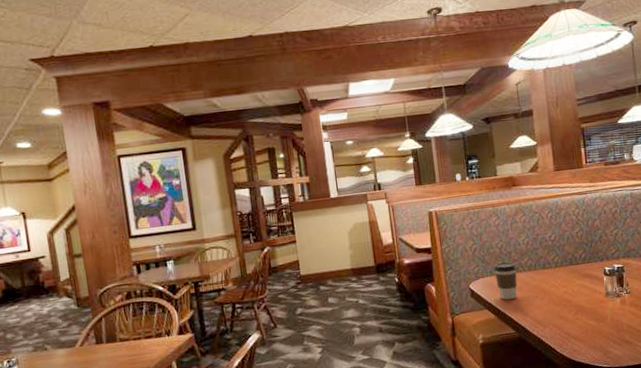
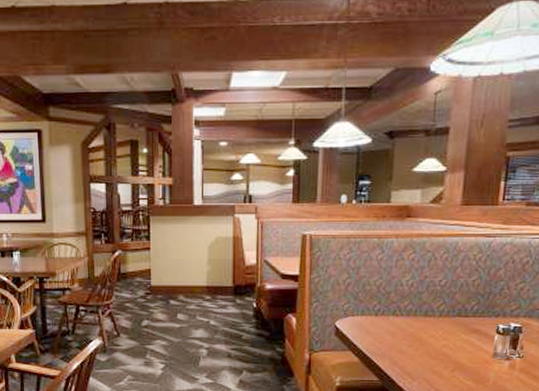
coffee cup: present [494,262,518,300] -> none [367,302,394,345]

